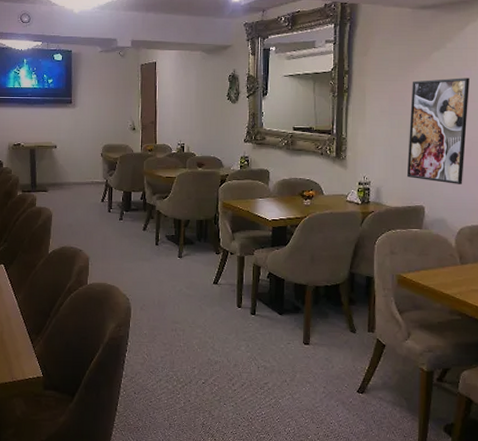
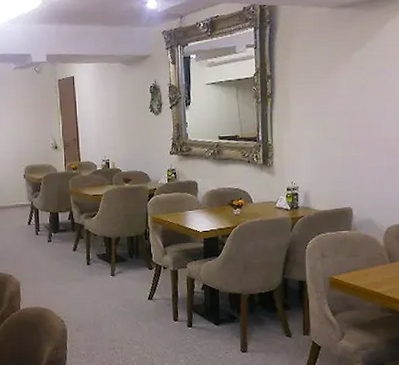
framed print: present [406,78,469,184] -> none [333,76,391,184]

